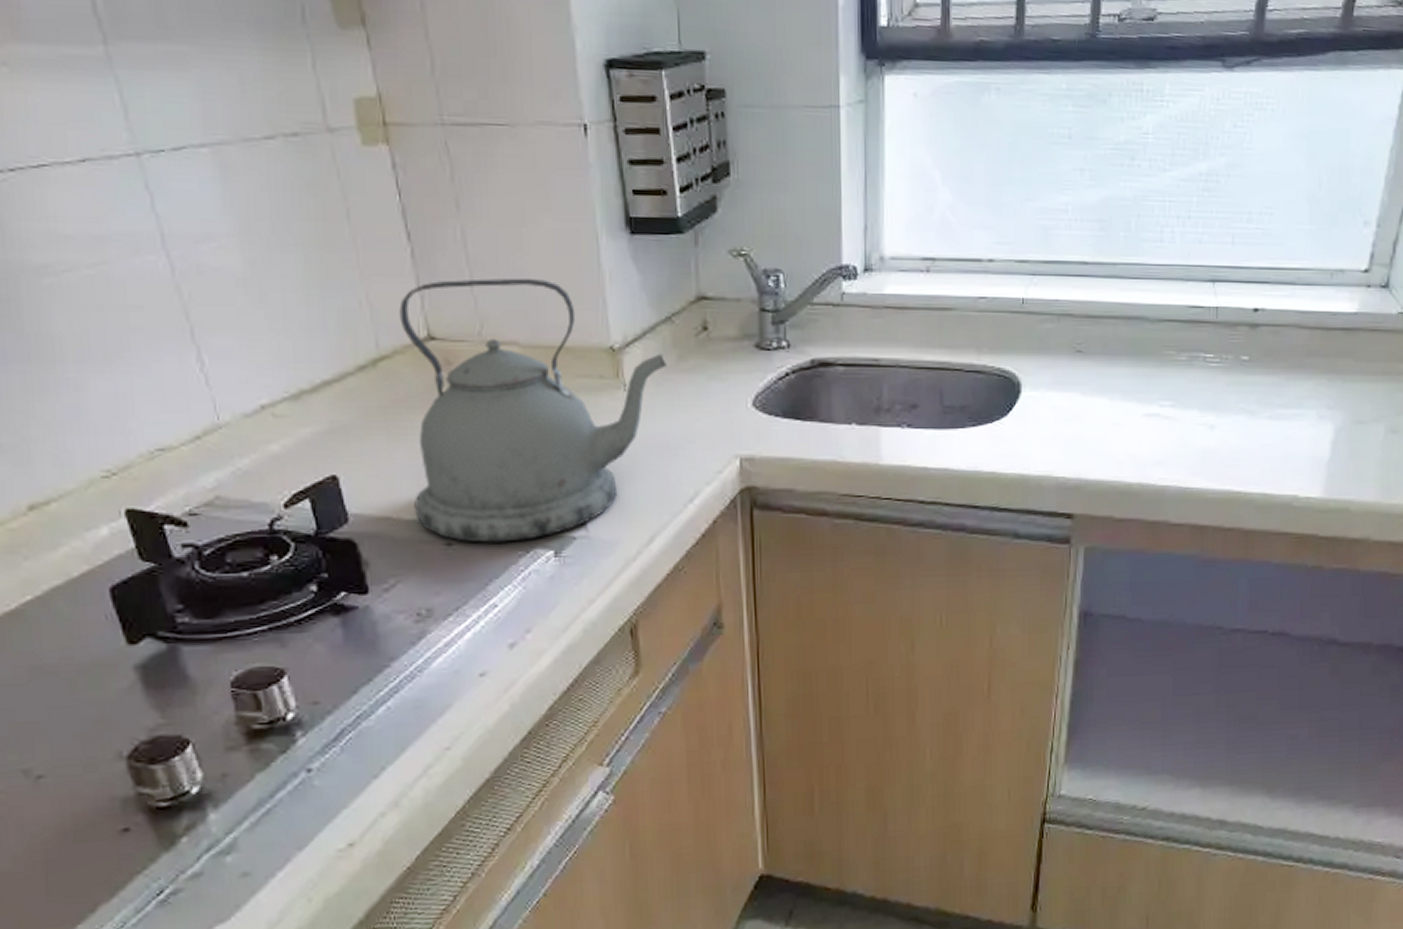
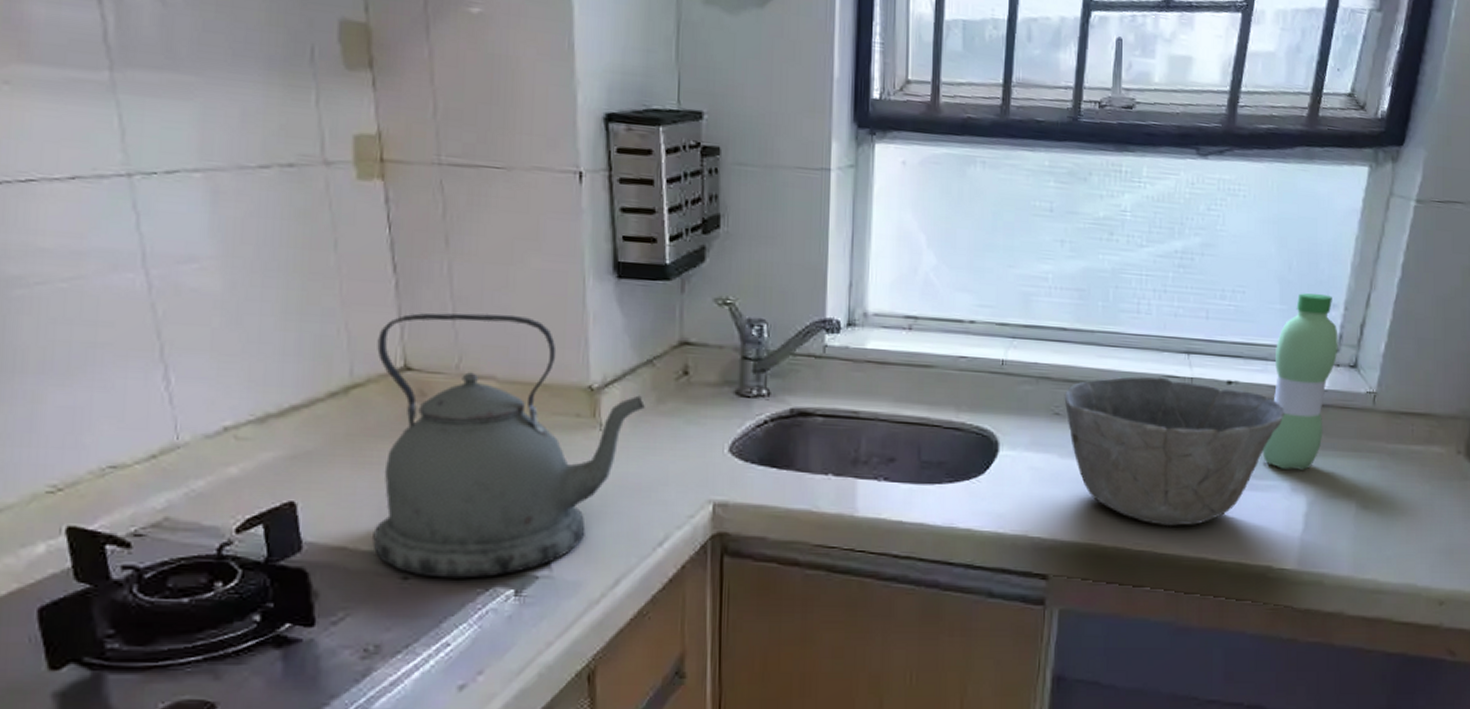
bowl: none [1086,307,1312,460] -> present [1064,376,1284,526]
water bottle: none [1289,211,1370,398] -> present [1262,293,1338,471]

